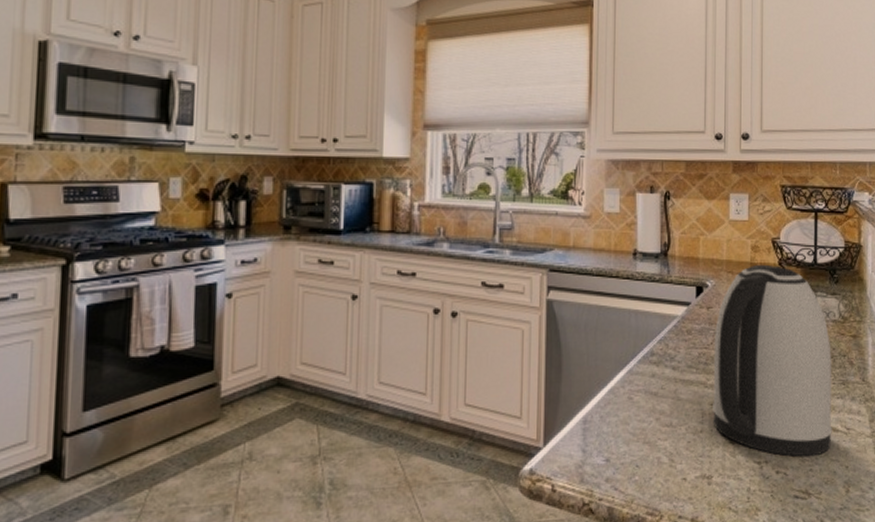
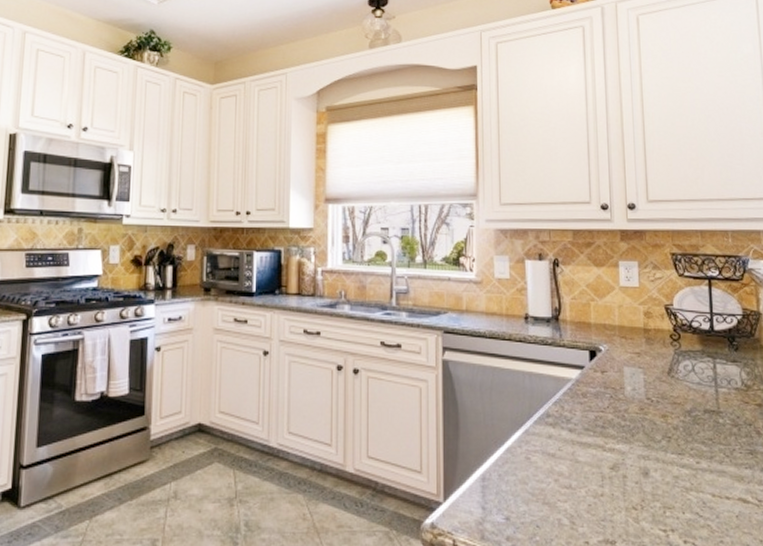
kettle: present [713,264,832,457] -> none [610,330,742,528]

